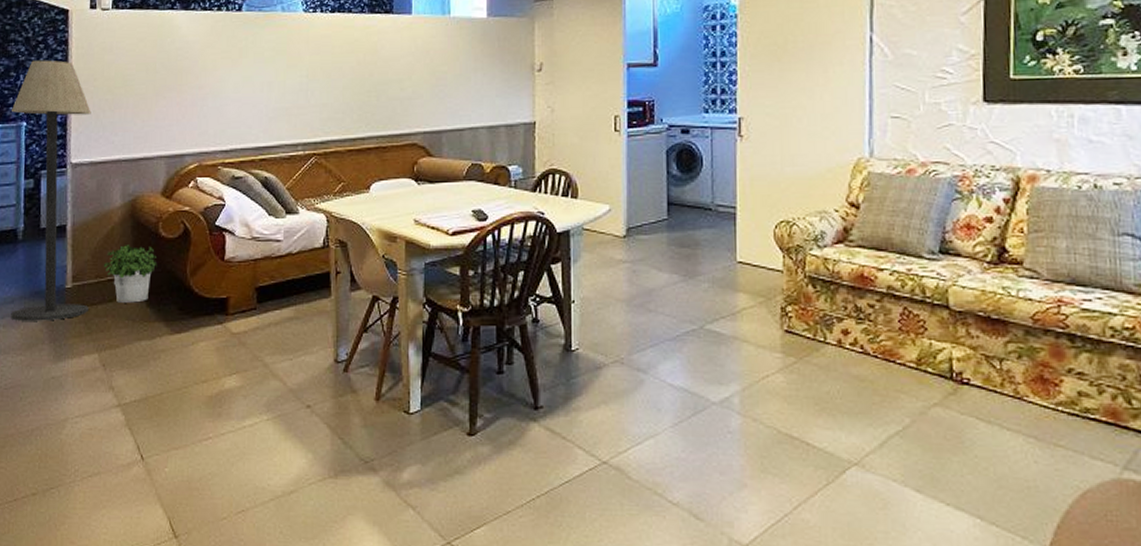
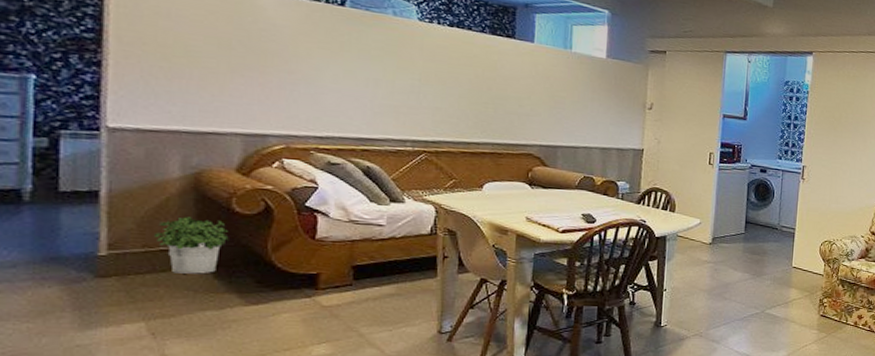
floor lamp: present [11,60,91,321] -> none [10,8,138,288]

